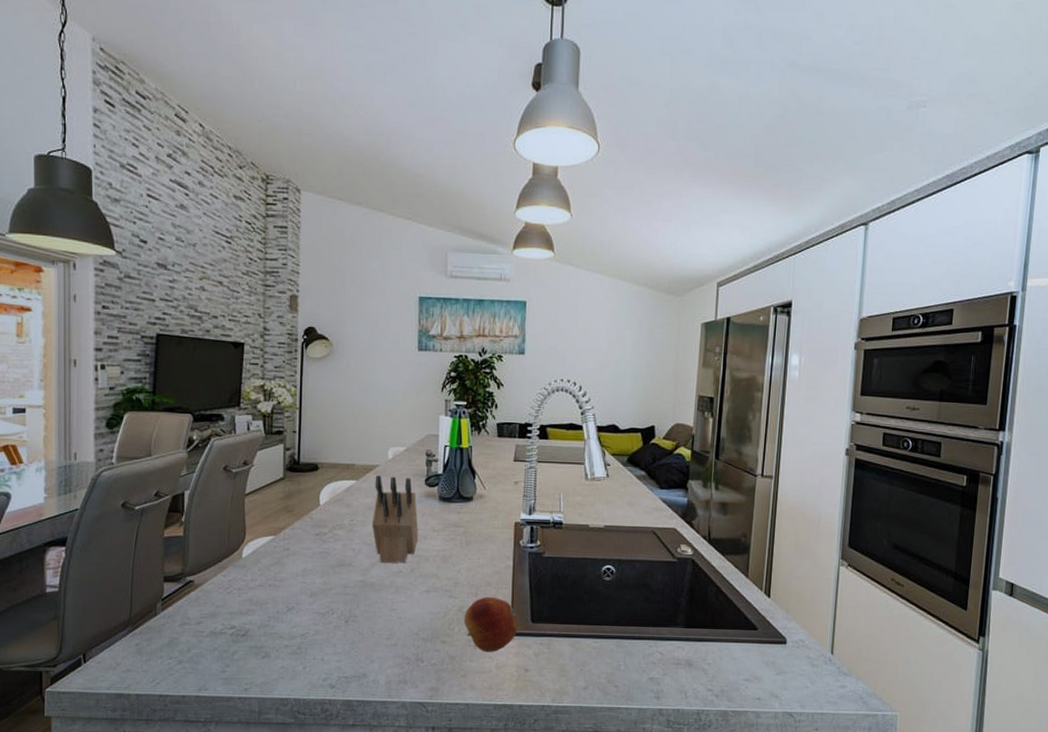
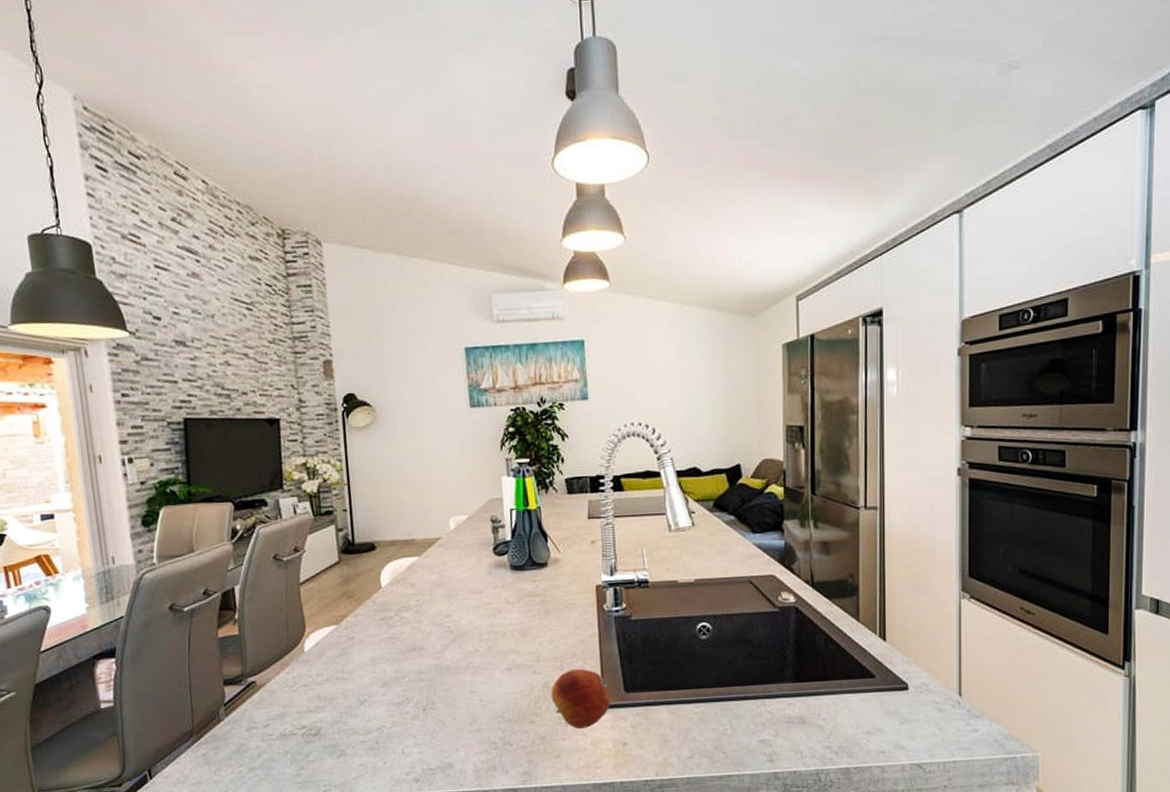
knife block: present [371,475,419,563] -> none [438,548,493,643]

